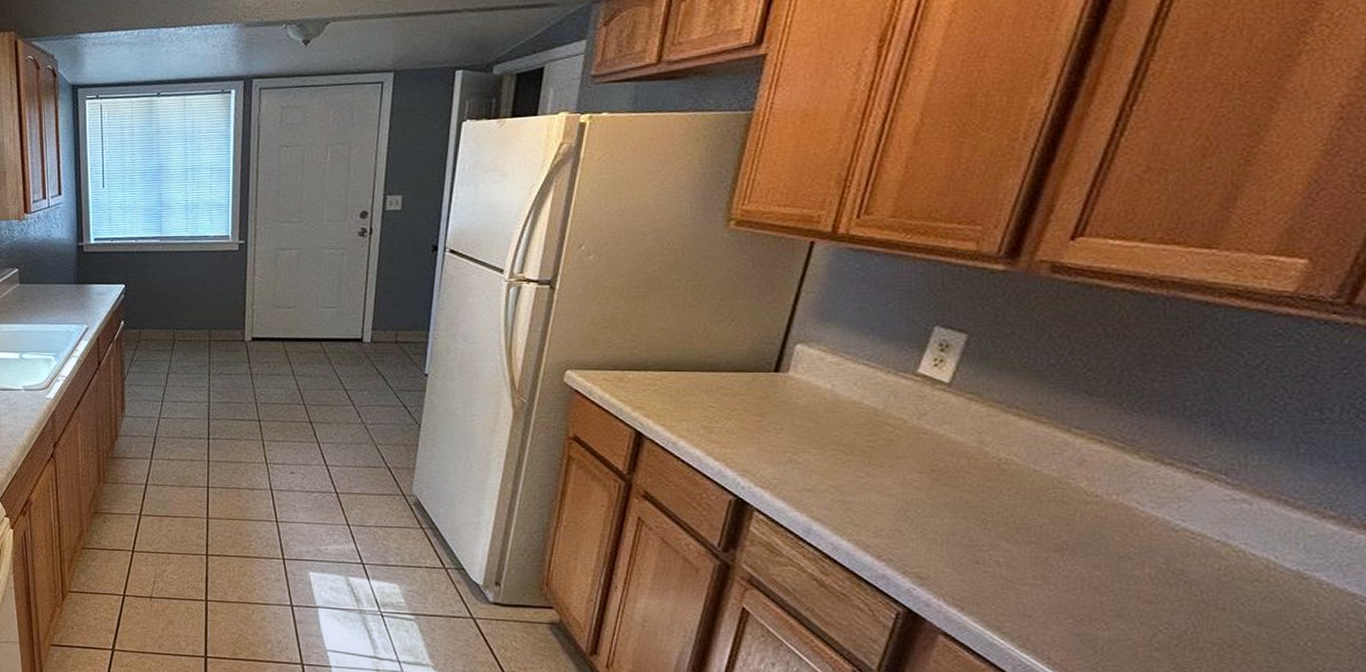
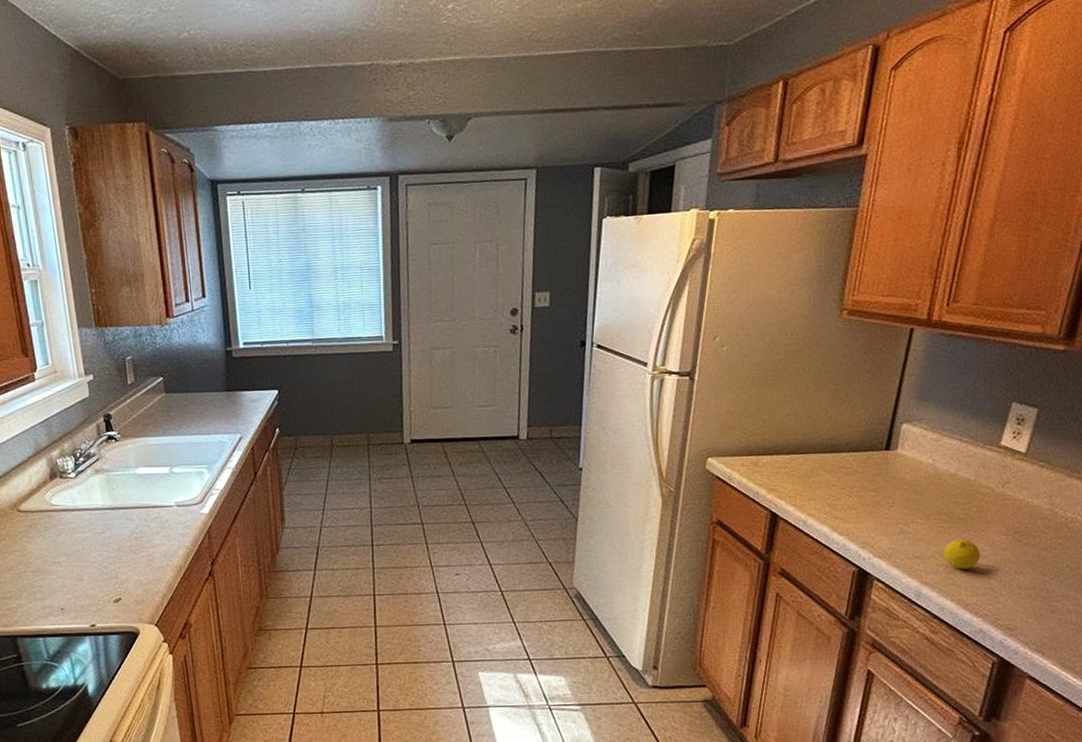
fruit: none [841,474,887,507] -> present [944,539,980,569]

